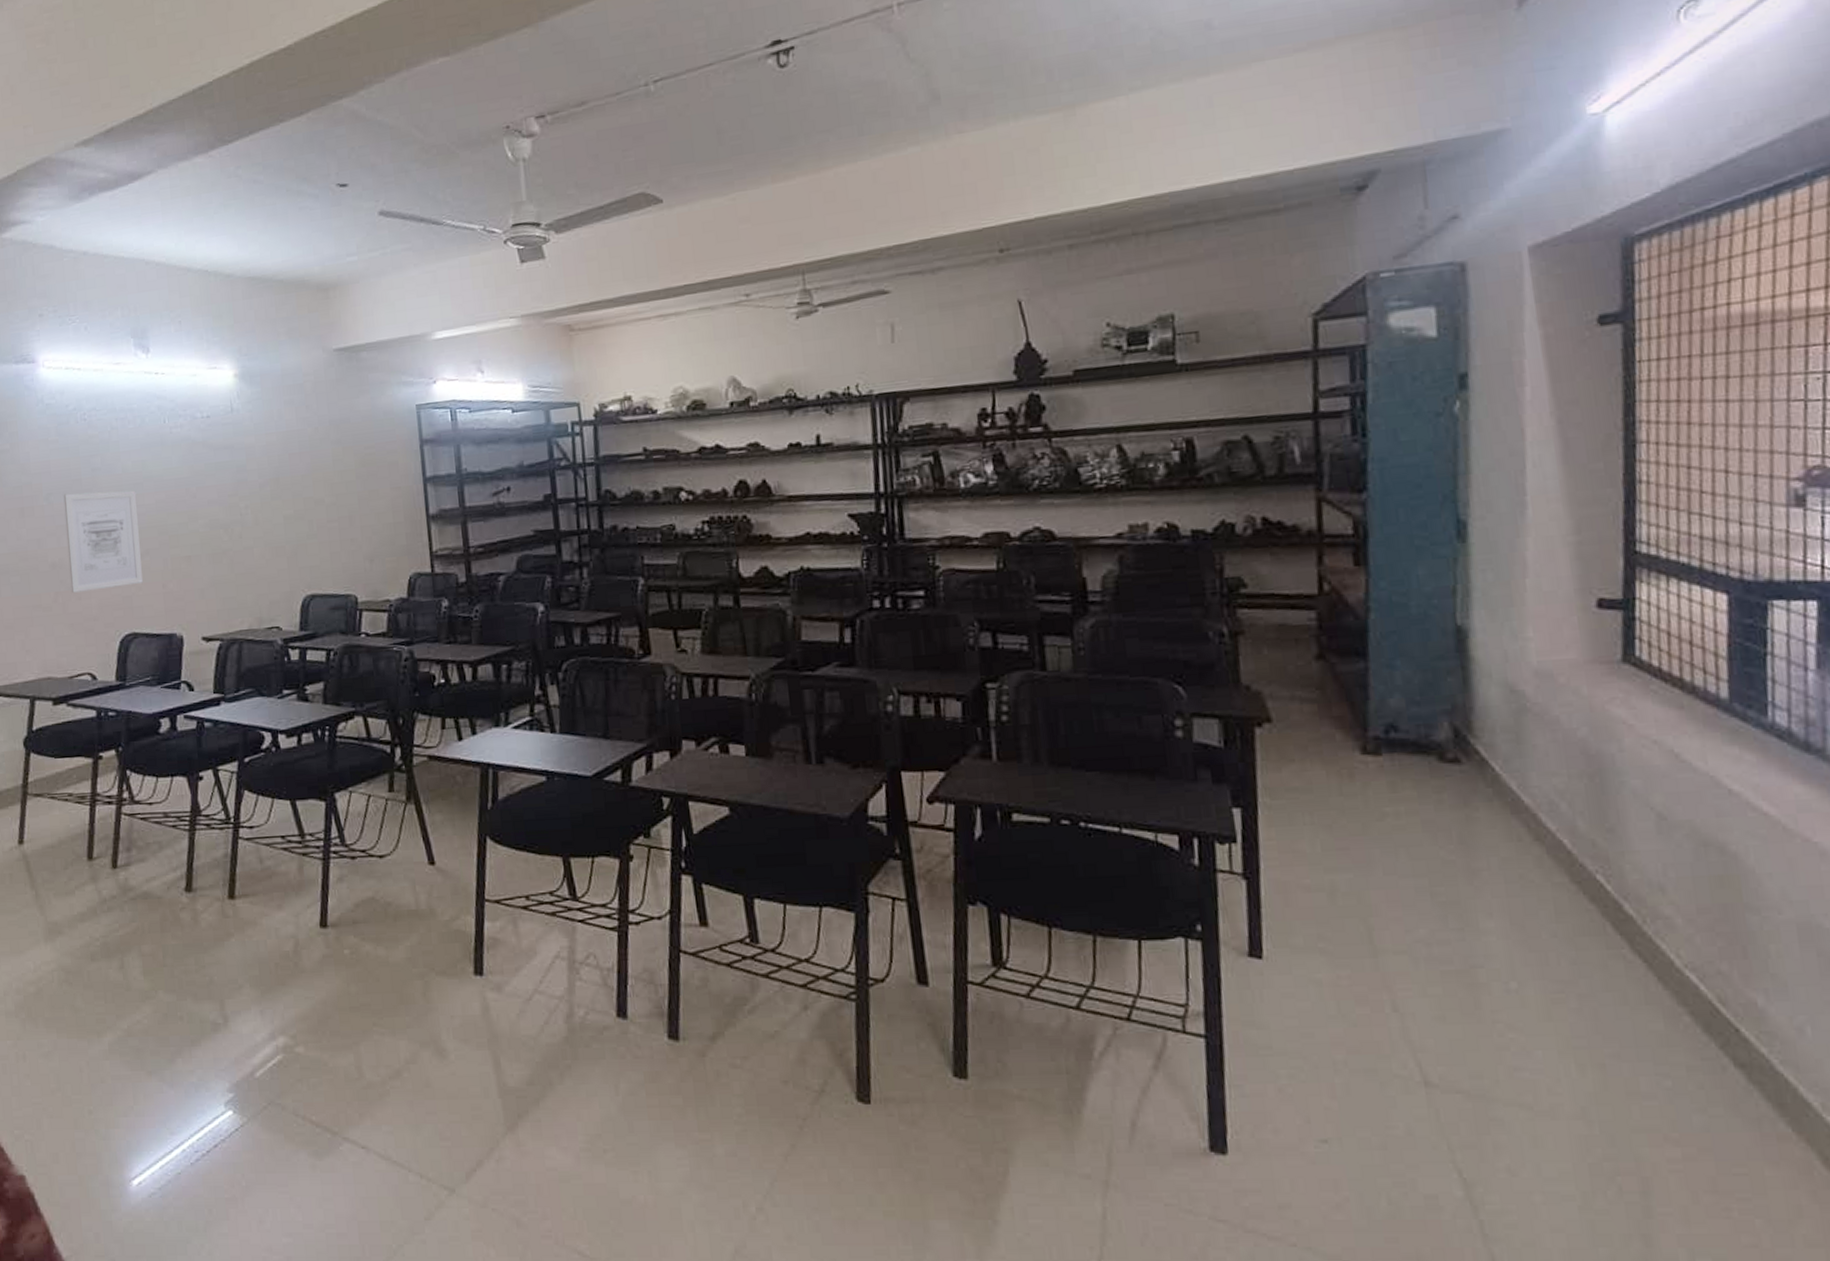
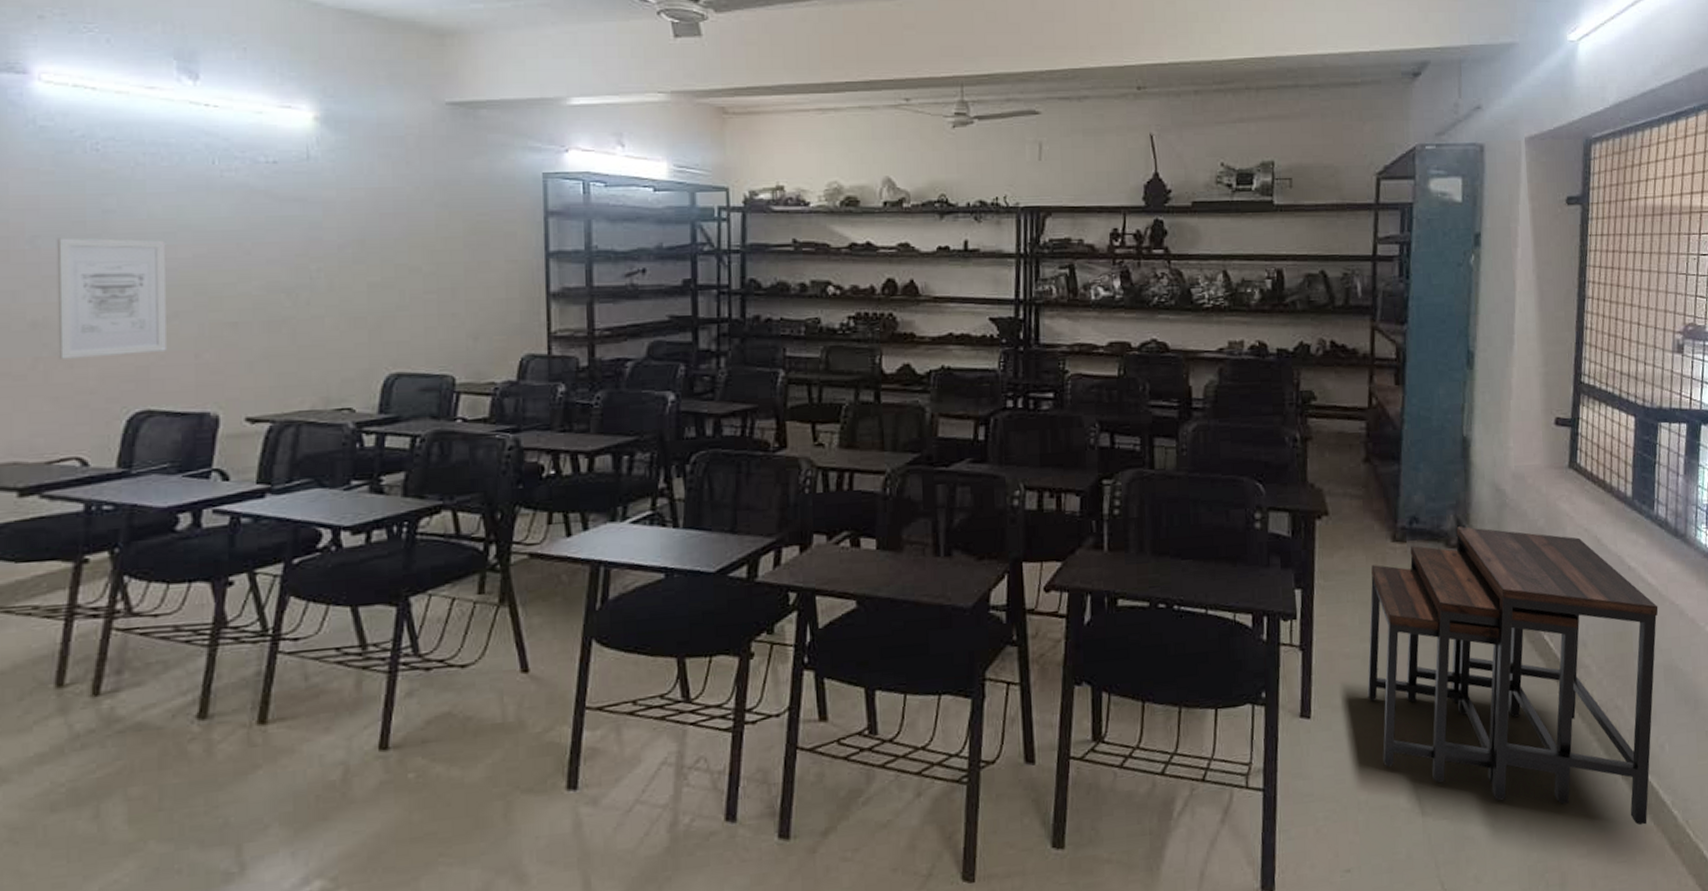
desk: none [1334,736,1783,1130] -> present [1367,526,1659,826]

